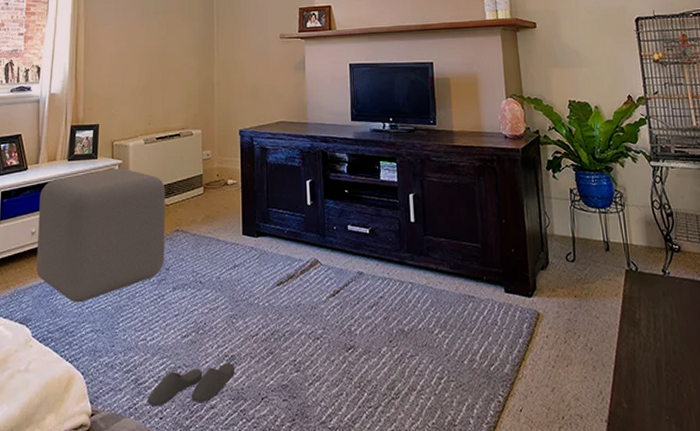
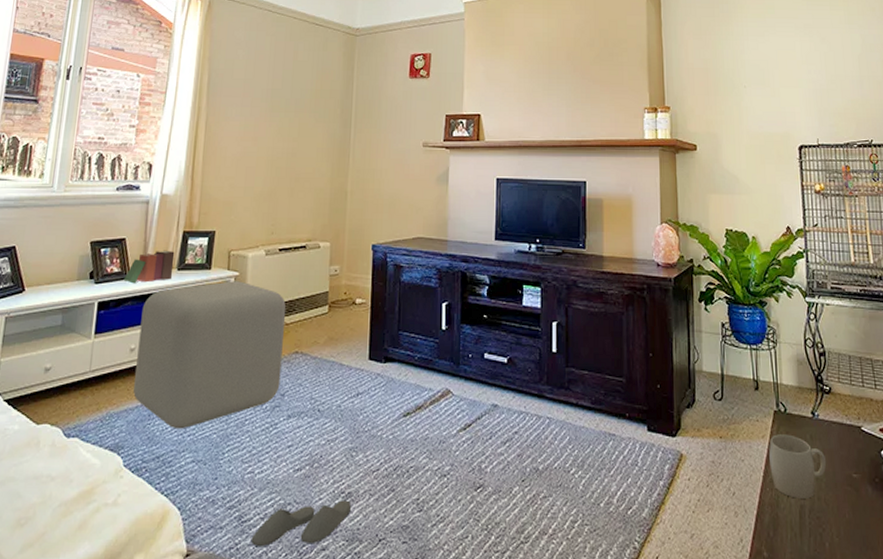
books: none [22,143,65,175] -> present [124,250,175,284]
mug: none [622,292,680,352] -> present [769,434,827,499]

